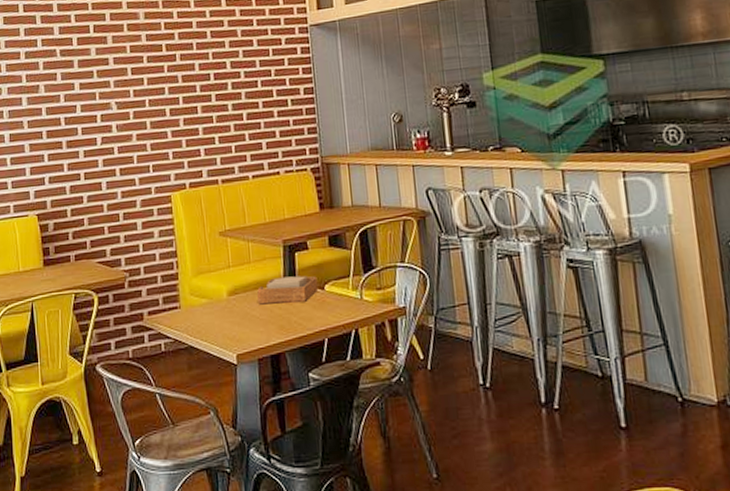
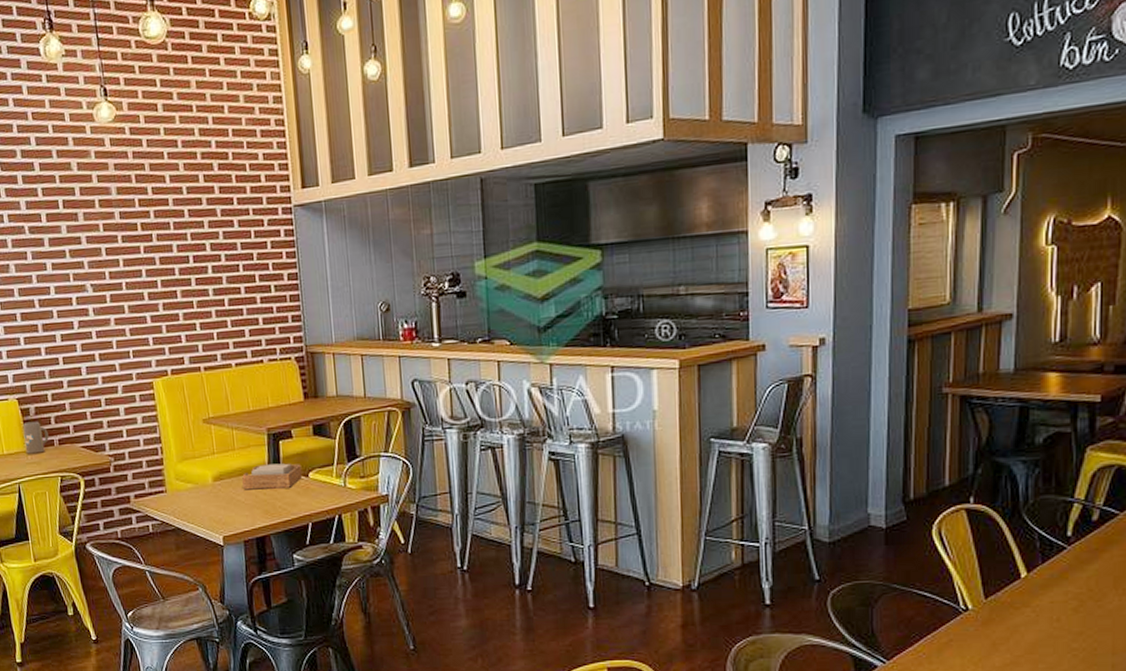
beer mug: none [40,237,65,272] -> present [22,421,49,455]

